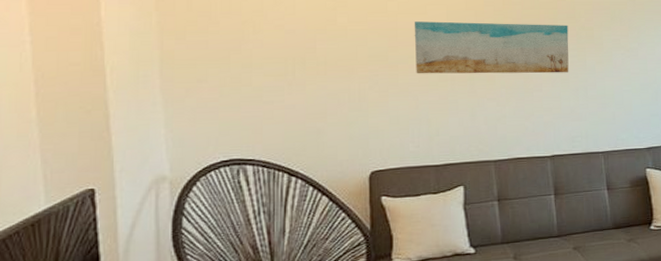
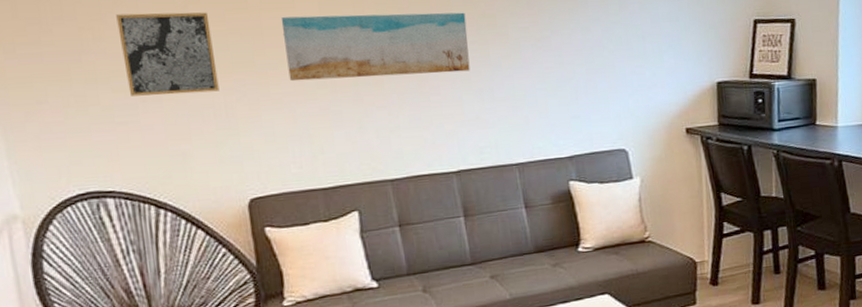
wall art: none [275,12,355,80] -> present [116,12,220,96]

